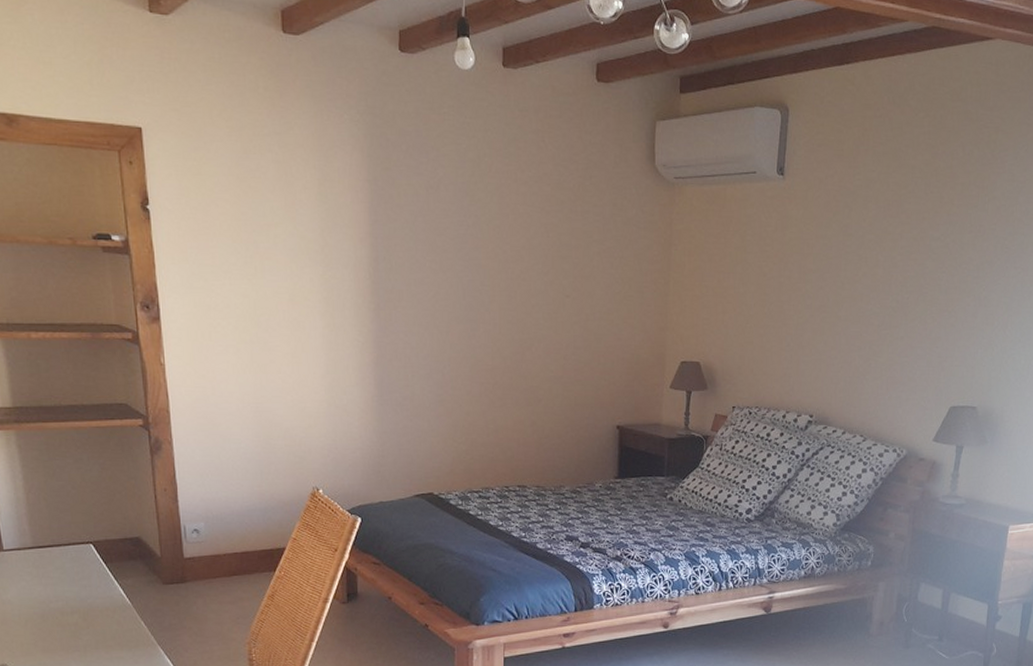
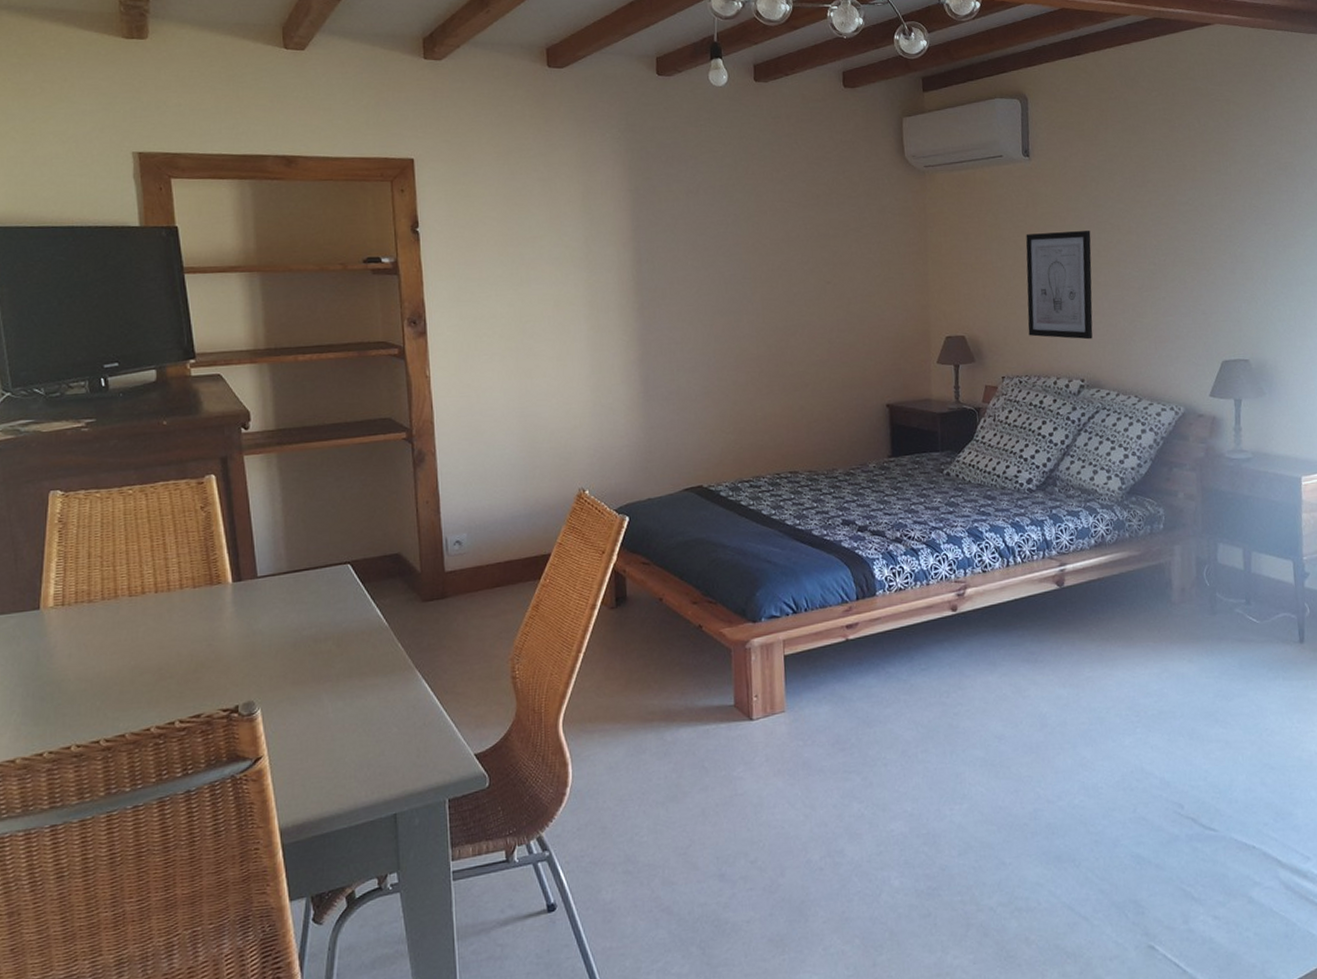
wall art: none [763,260,837,375] -> present [1026,231,1093,340]

